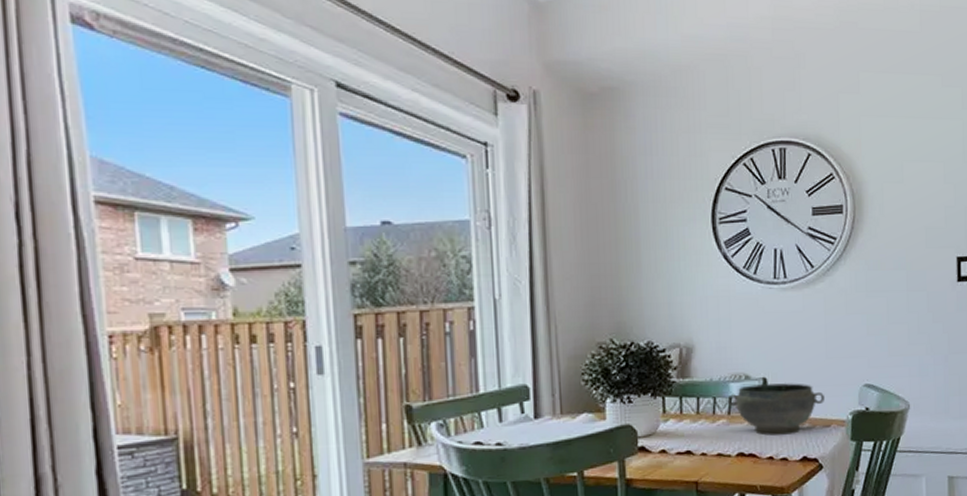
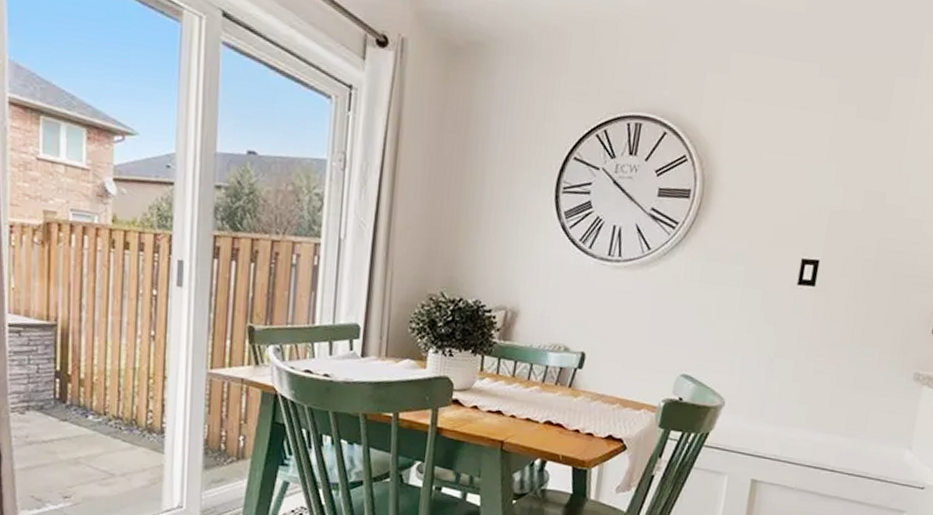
bowl: present [727,383,824,436] -> none [543,357,640,412]

